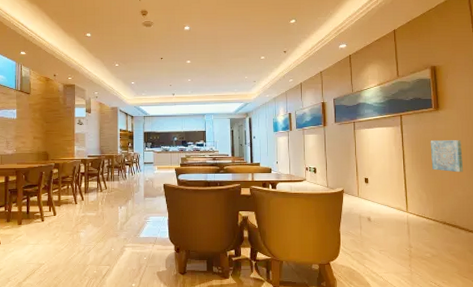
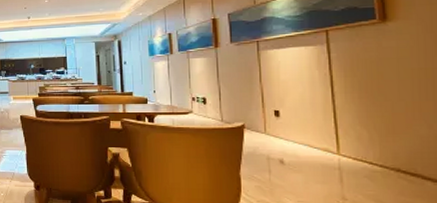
wall art: present [430,140,464,173] -> none [373,61,429,104]

